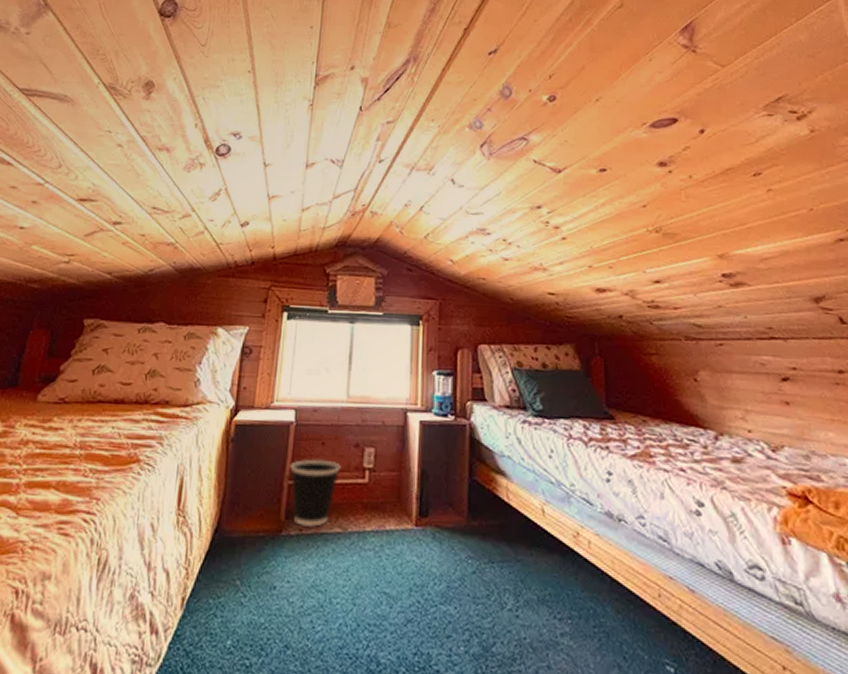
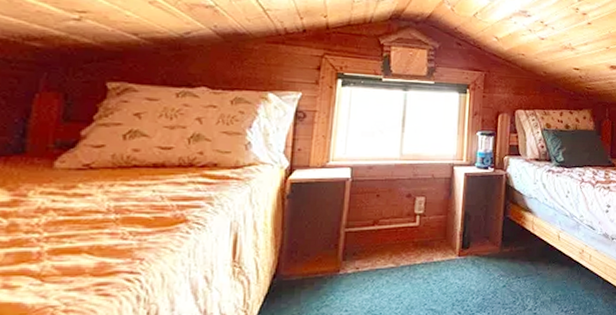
wastebasket: present [290,459,341,527] -> none [346,209,394,265]

